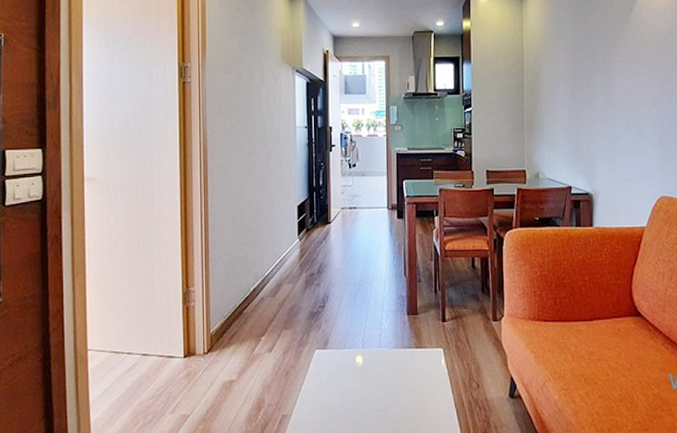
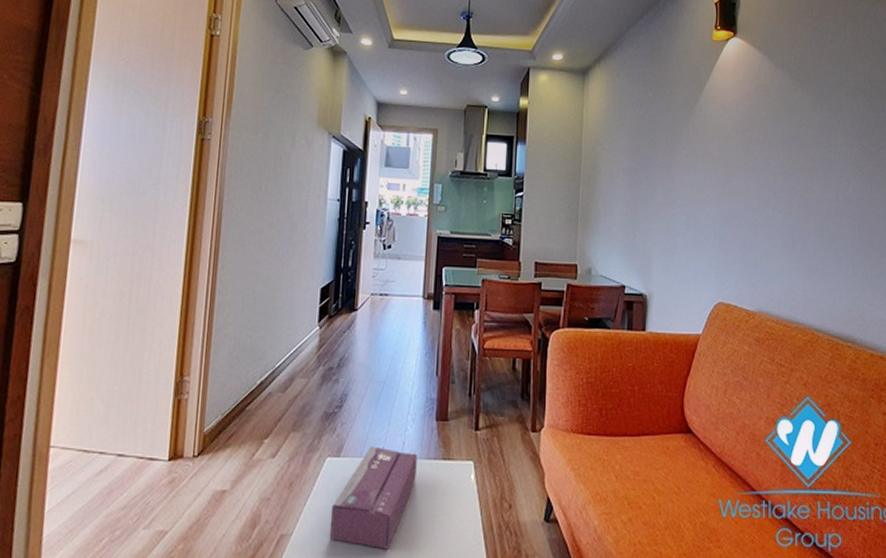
tissue box: none [322,339,394,425] -> present [329,446,417,550]

